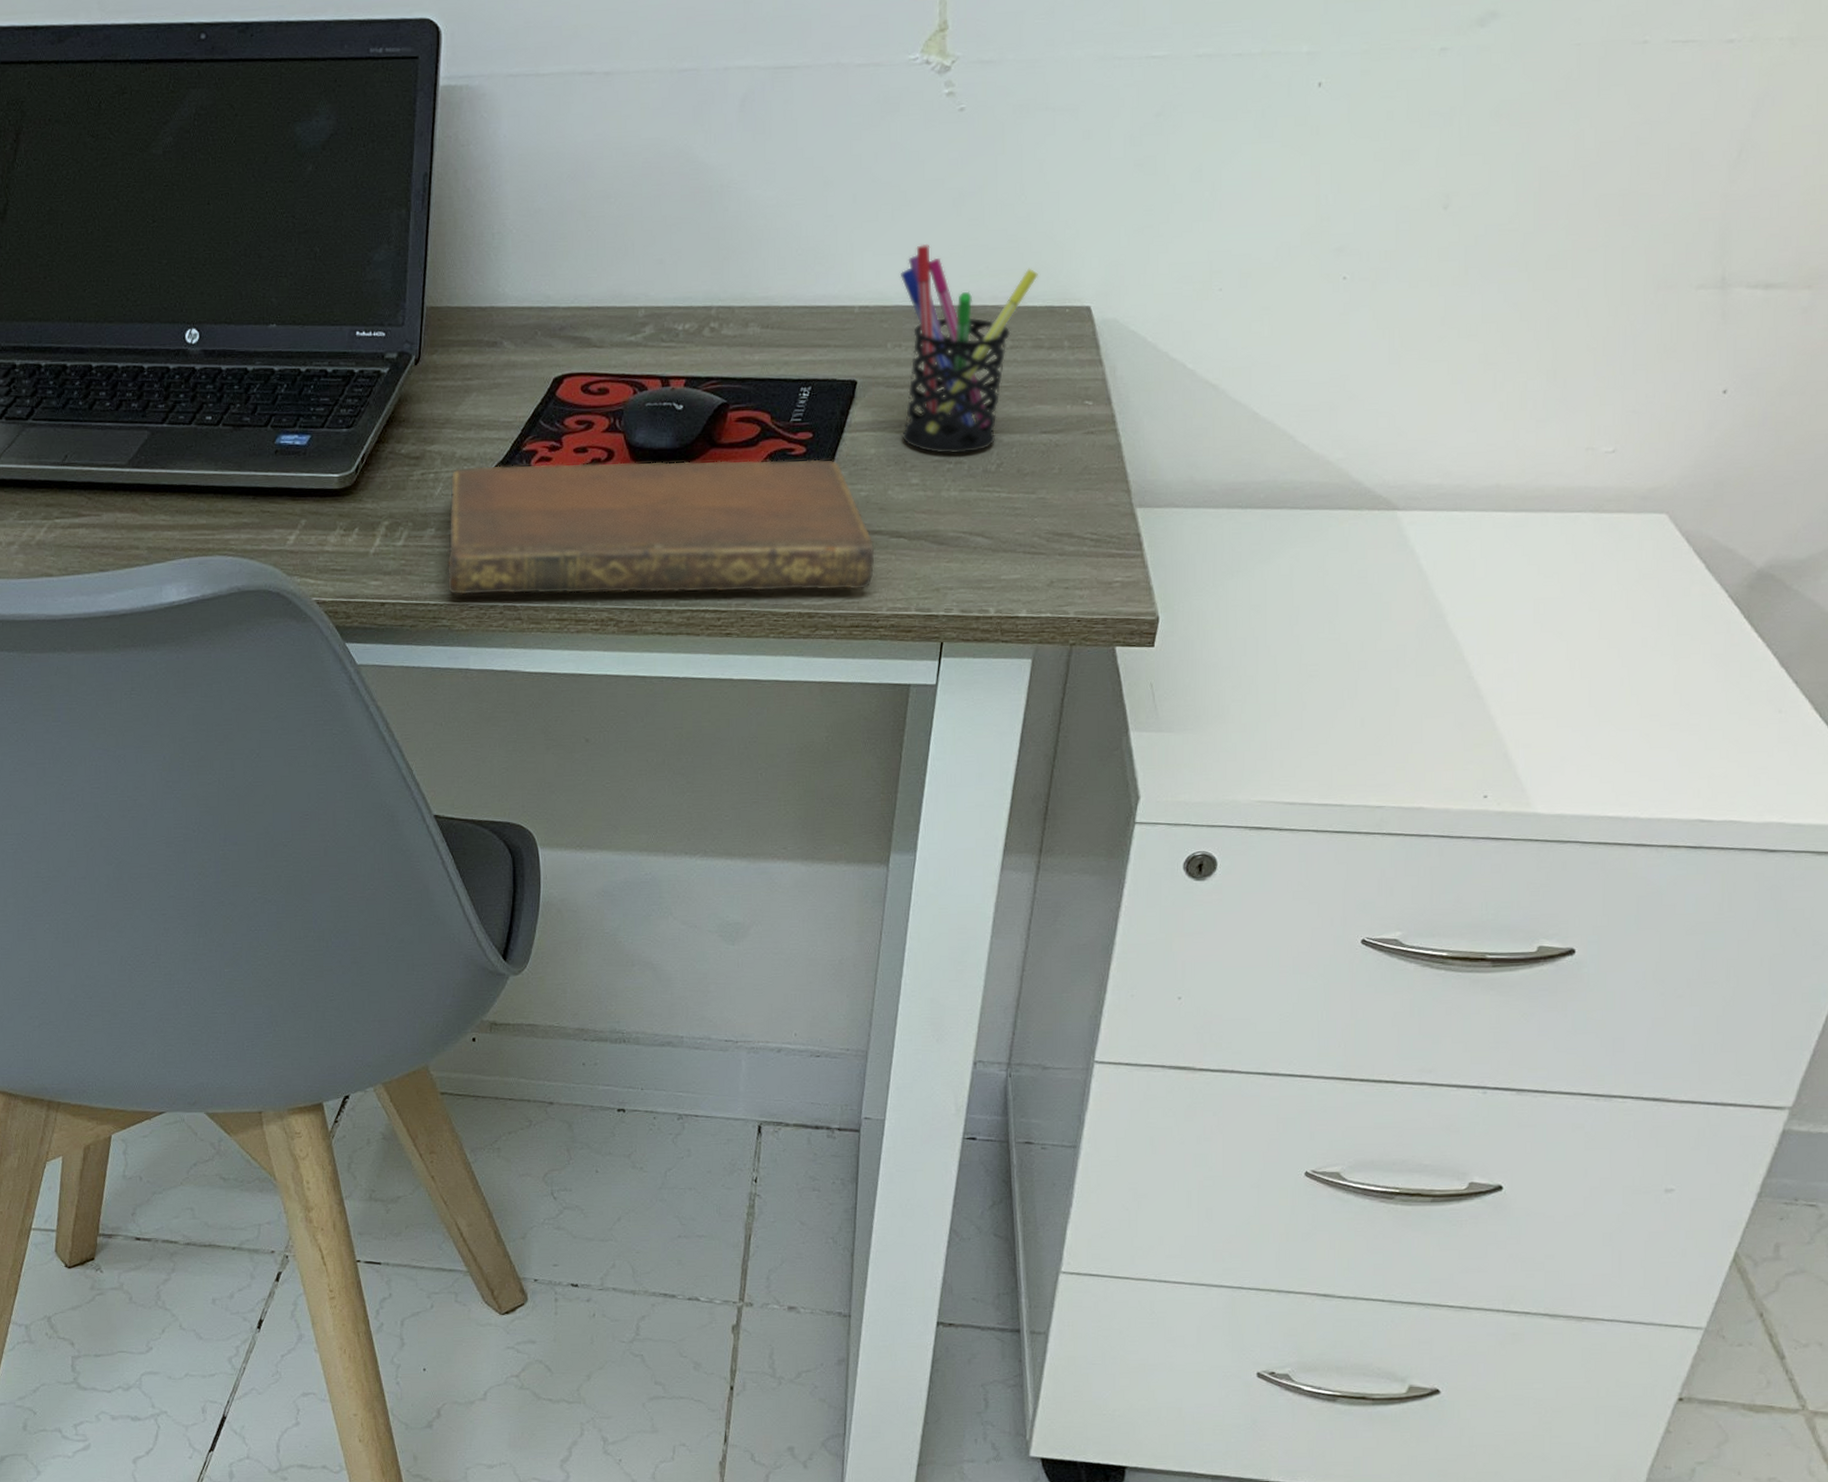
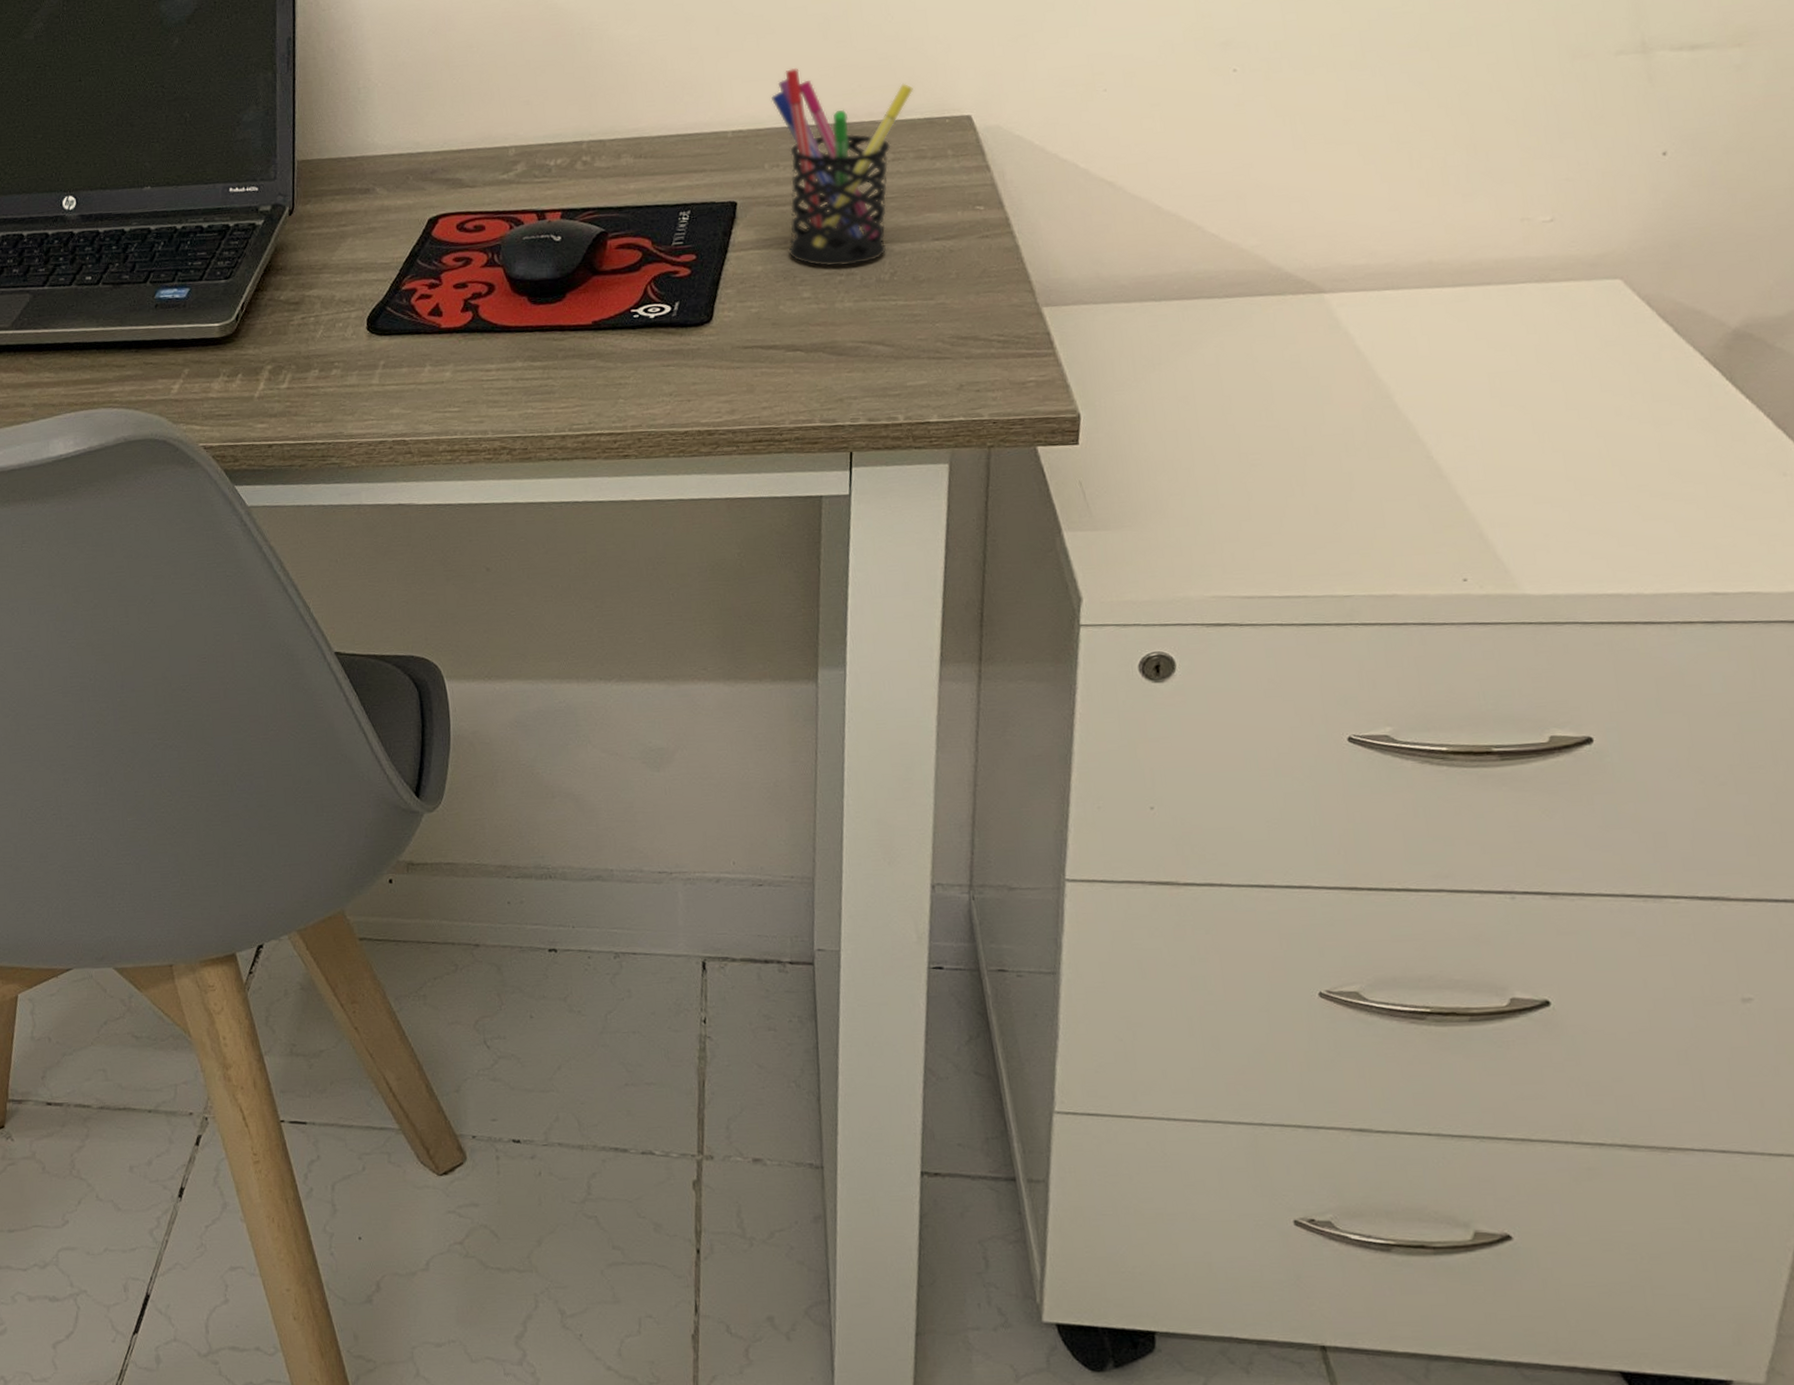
notebook: present [447,459,875,595] -> none [332,279,773,433]

